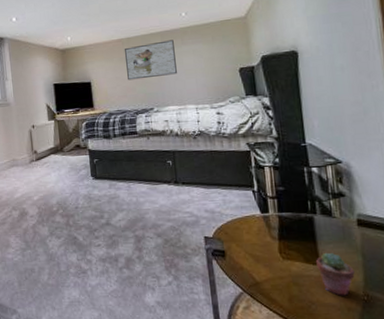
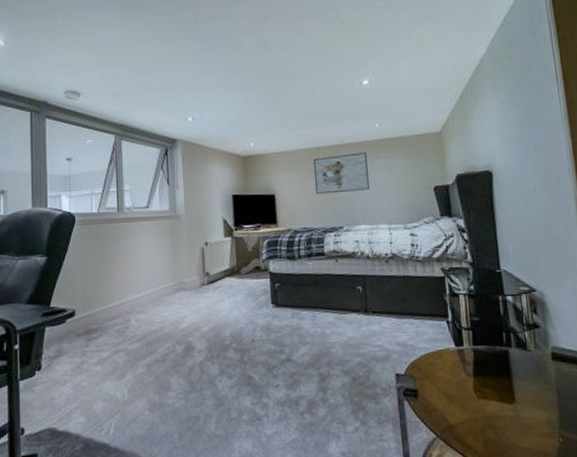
potted succulent: present [316,252,355,296] -> none [512,389,551,438]

